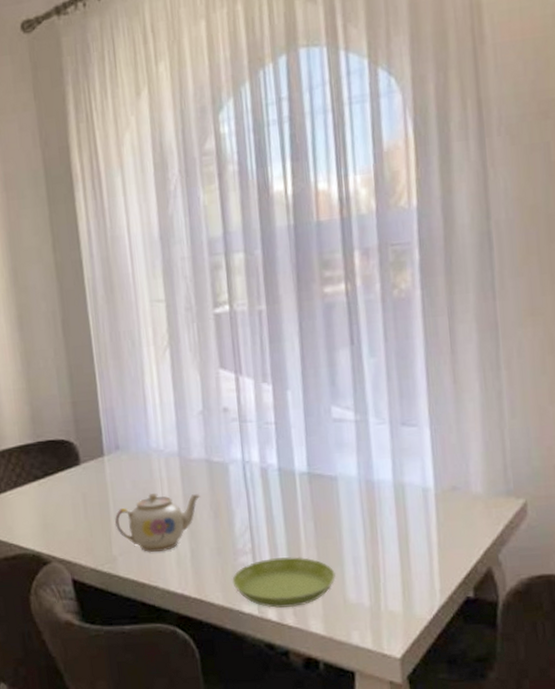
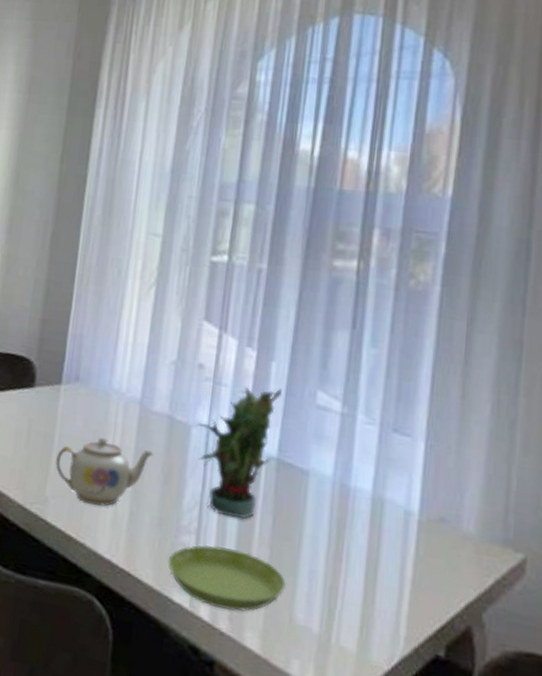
potted plant: none [233,412,302,532] -> present [197,387,282,519]

